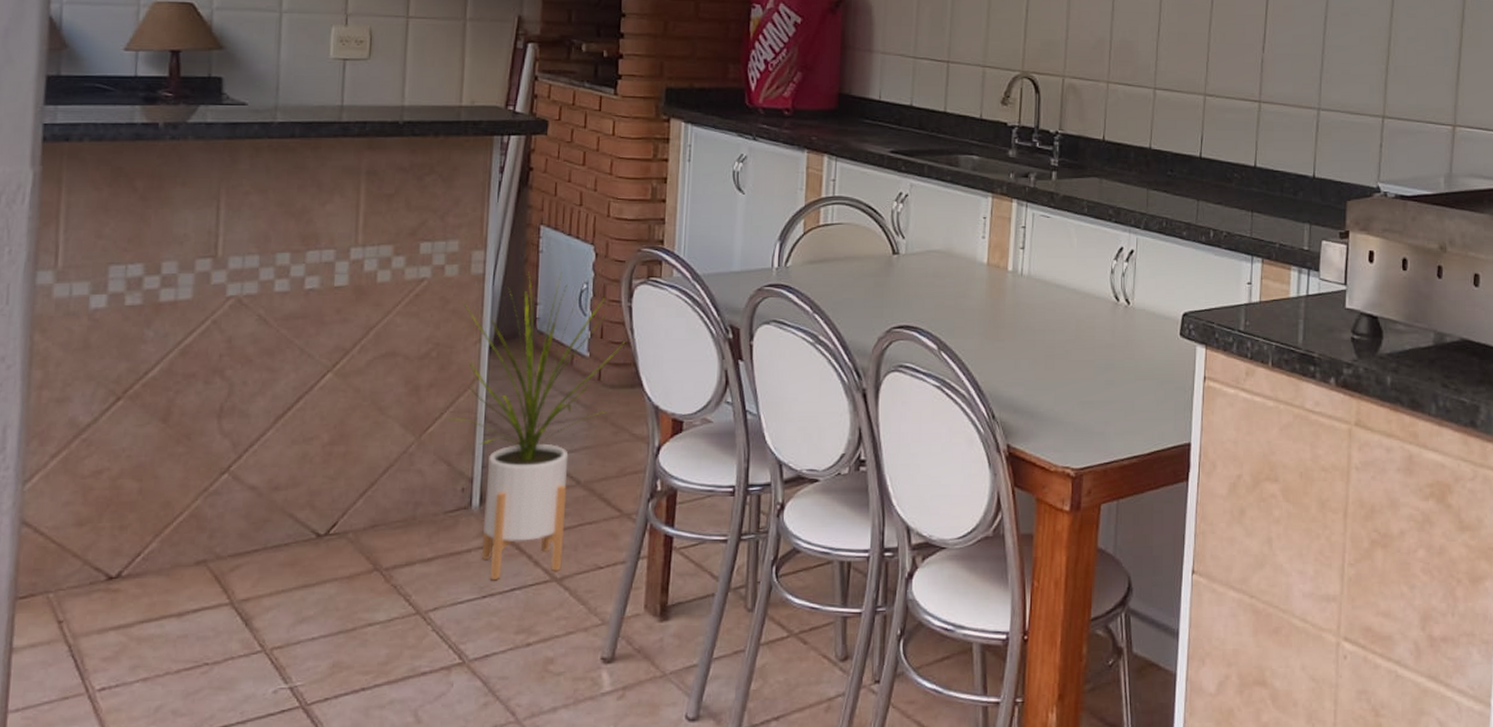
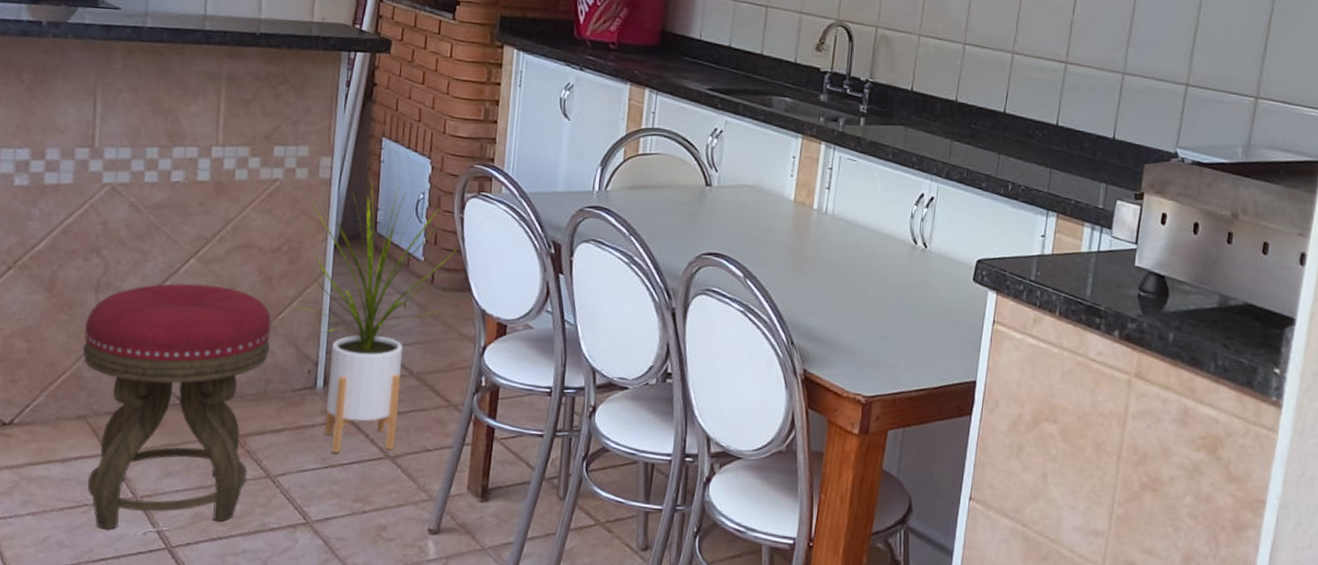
stool: none [203,401,421,690] -> present [82,283,272,529]

